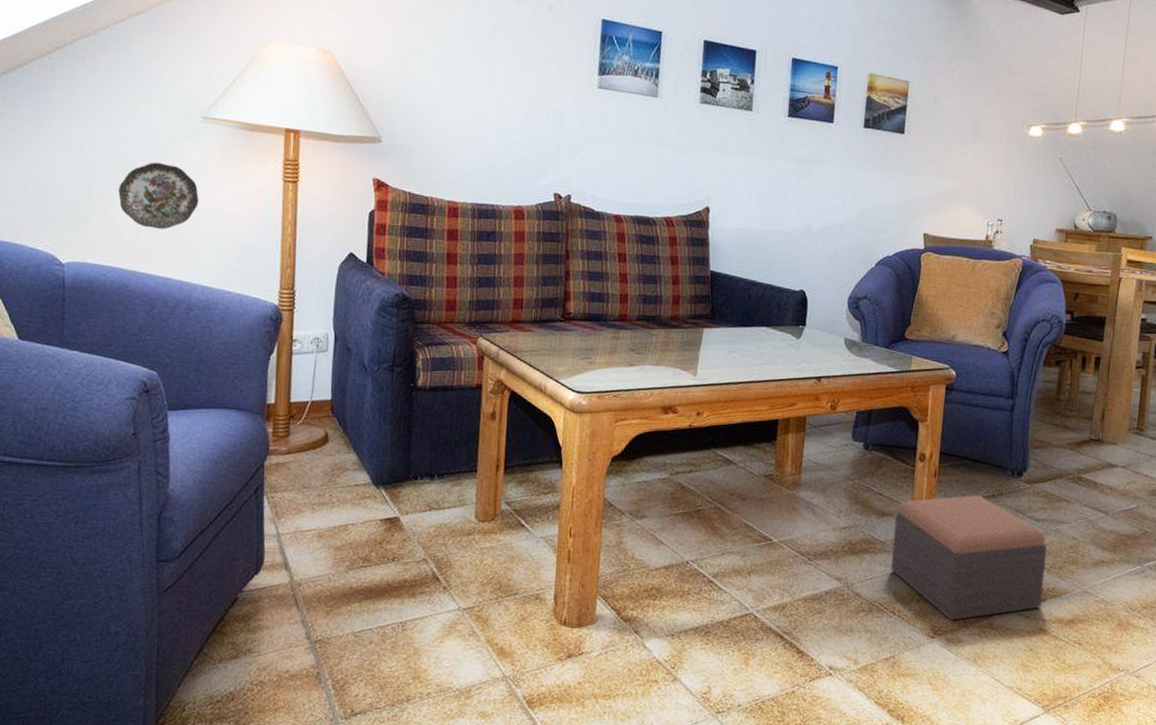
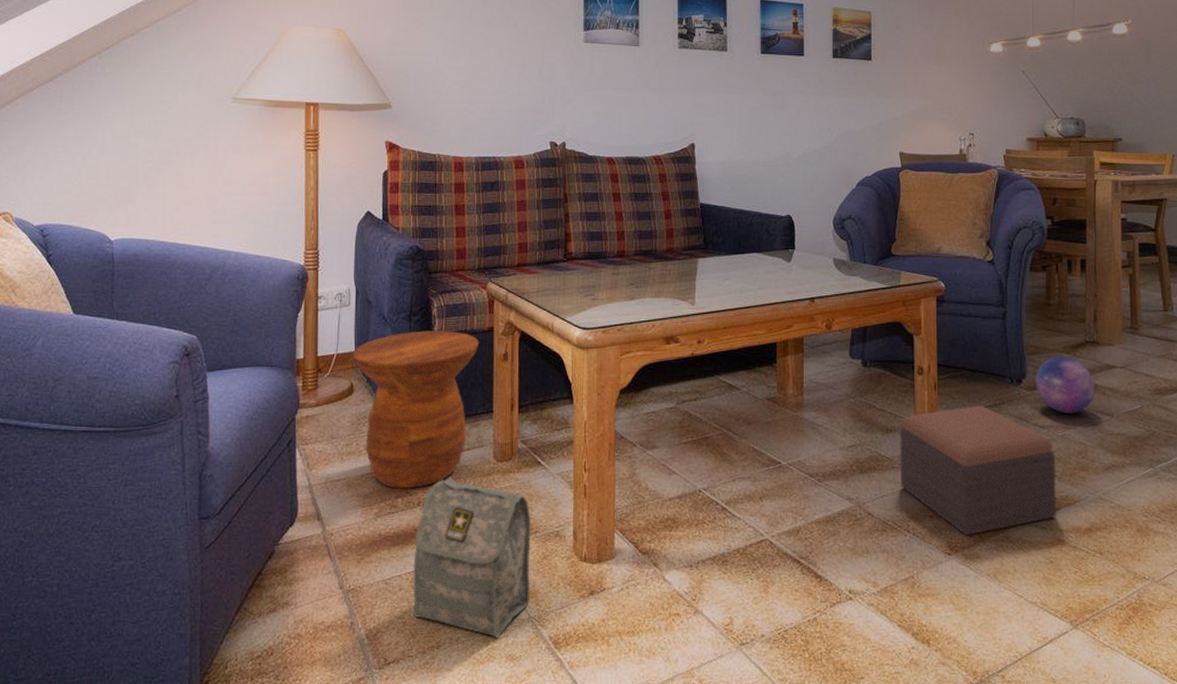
decorative plate: present [118,162,199,229] -> none [160,142,231,203]
side table: none [328,383,466,544] -> present [352,329,480,489]
bag: none [383,533,511,695] -> present [413,476,531,638]
decorative ball: none [1035,452,1094,509] -> present [1035,357,1095,414]

